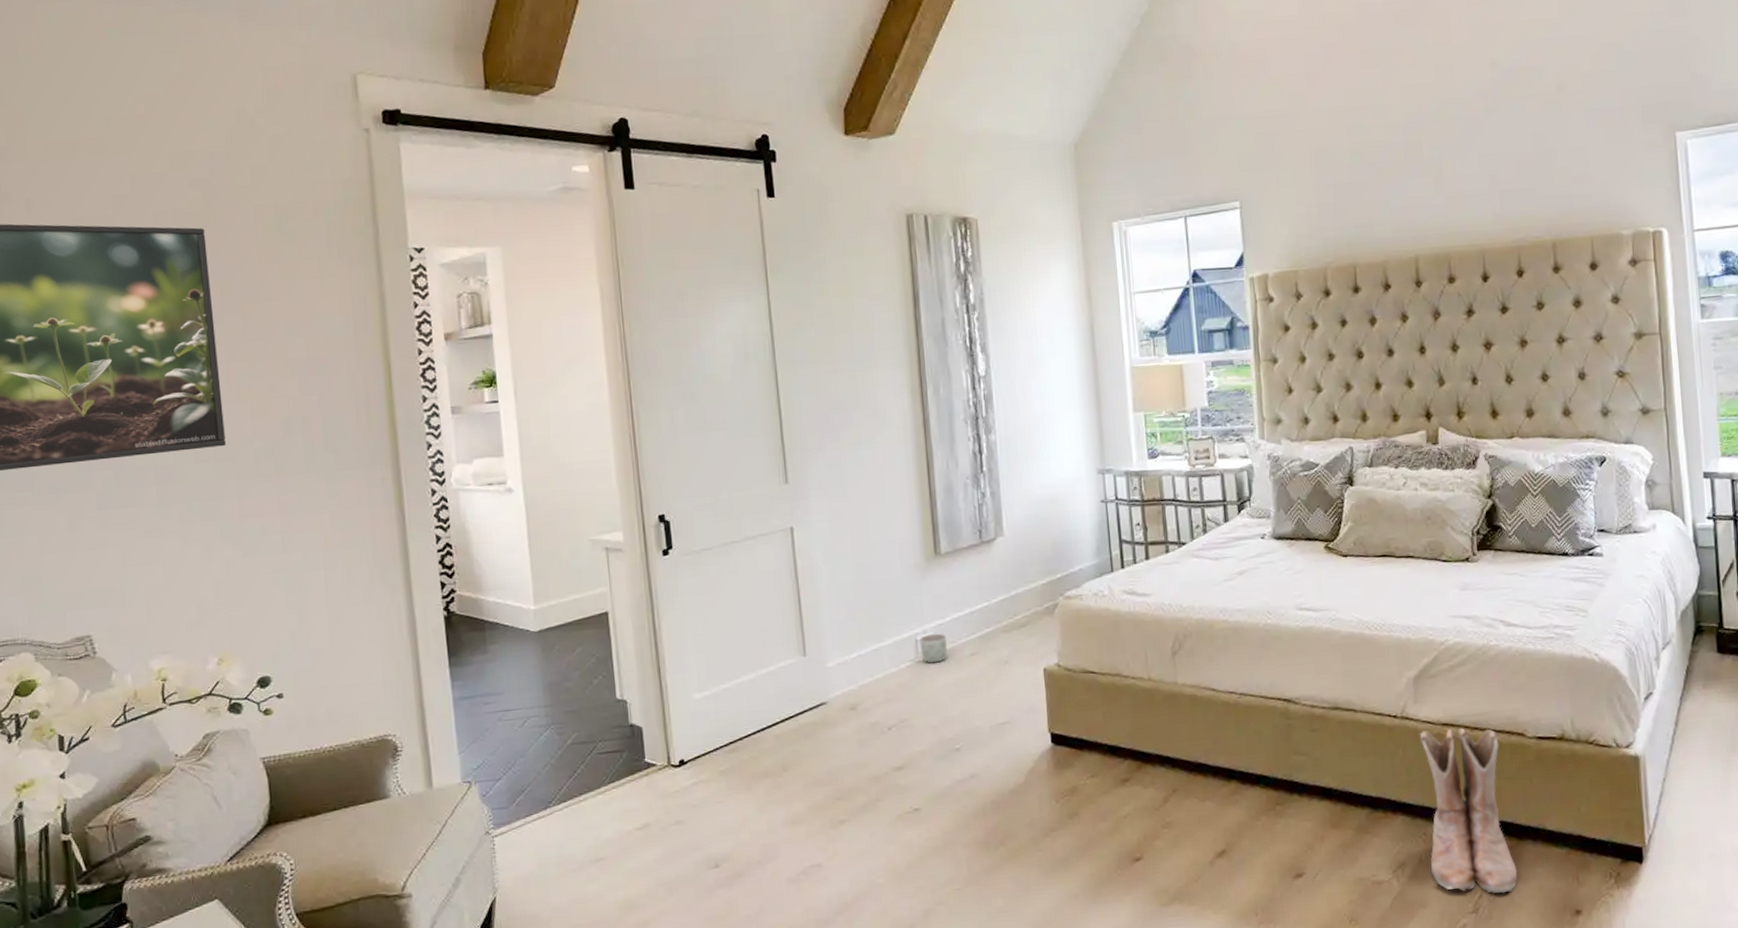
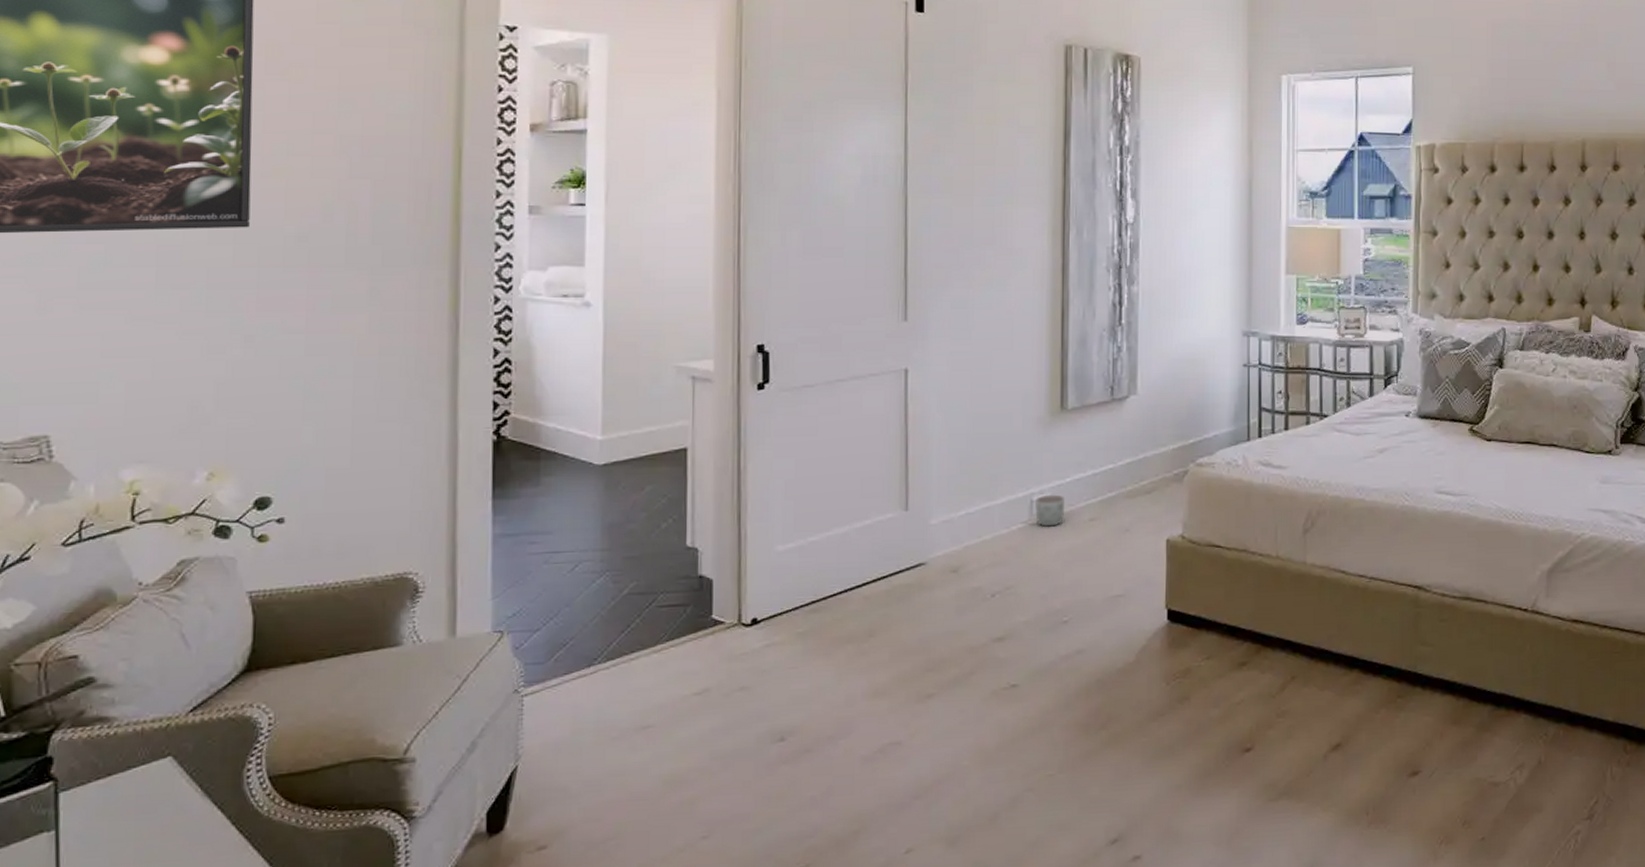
boots: present [1418,727,1518,894] -> none [1547,625,1635,800]

